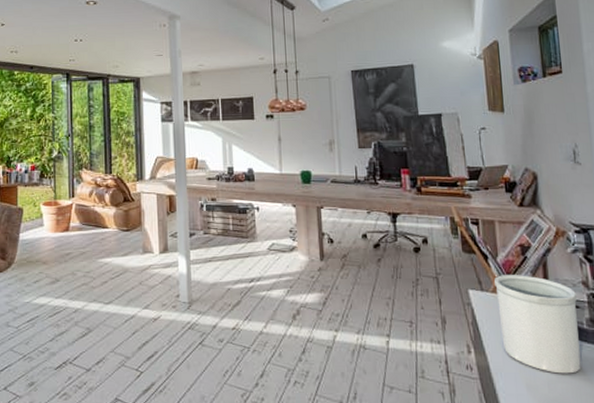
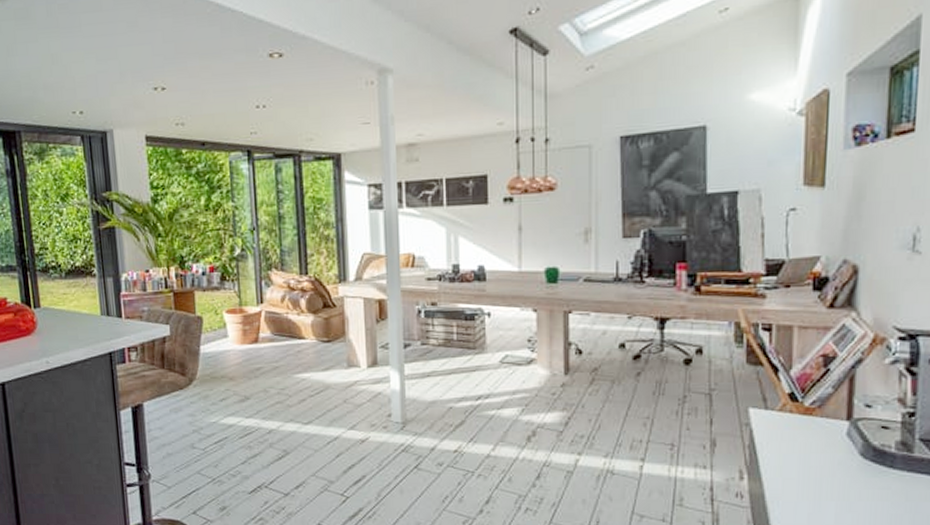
utensil holder: present [494,275,581,374] -> none [784,390,889,503]

